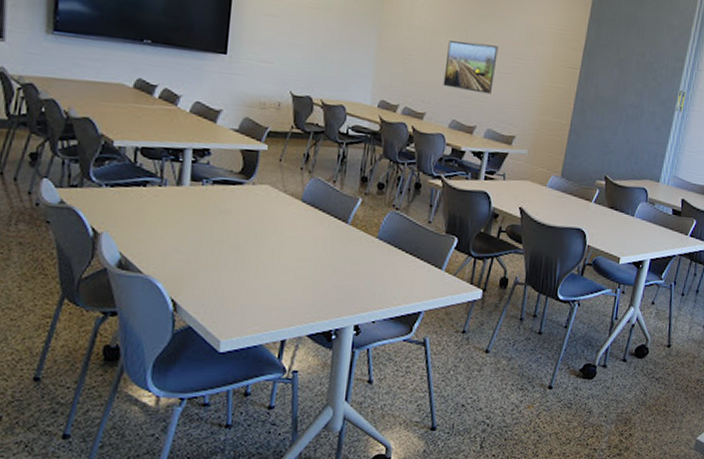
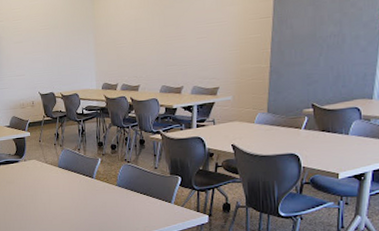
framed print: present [443,40,498,94] -> none [150,18,193,61]

